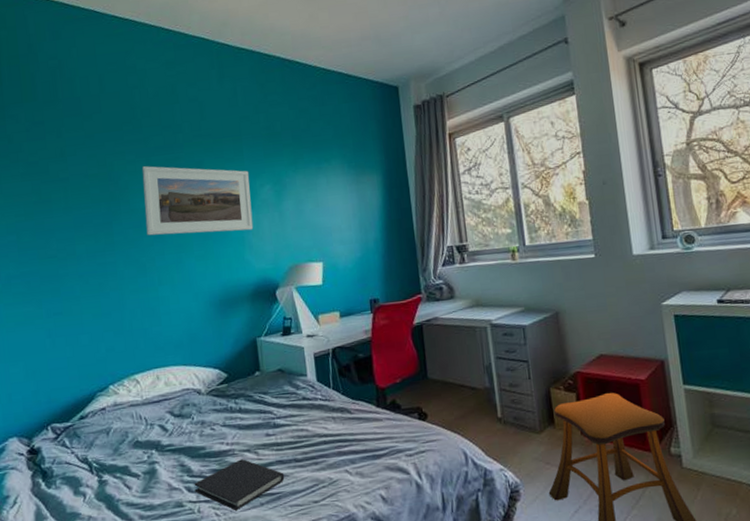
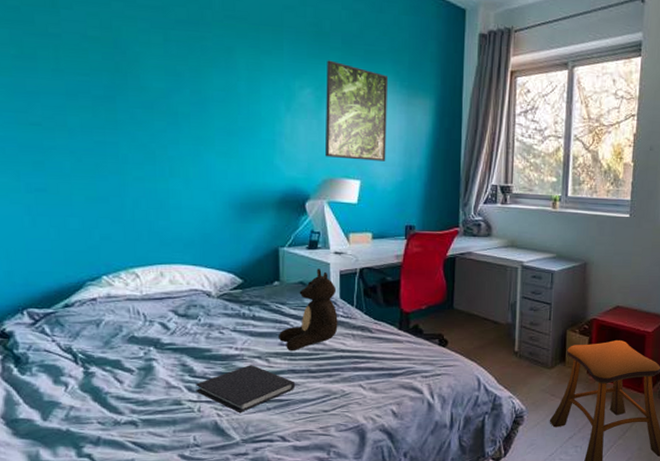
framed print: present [142,166,254,236] -> none [157,39,287,134]
teddy bear: none [264,354,319,441] -> present [279,269,338,352]
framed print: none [281,156,344,245] -> present [324,60,389,161]

